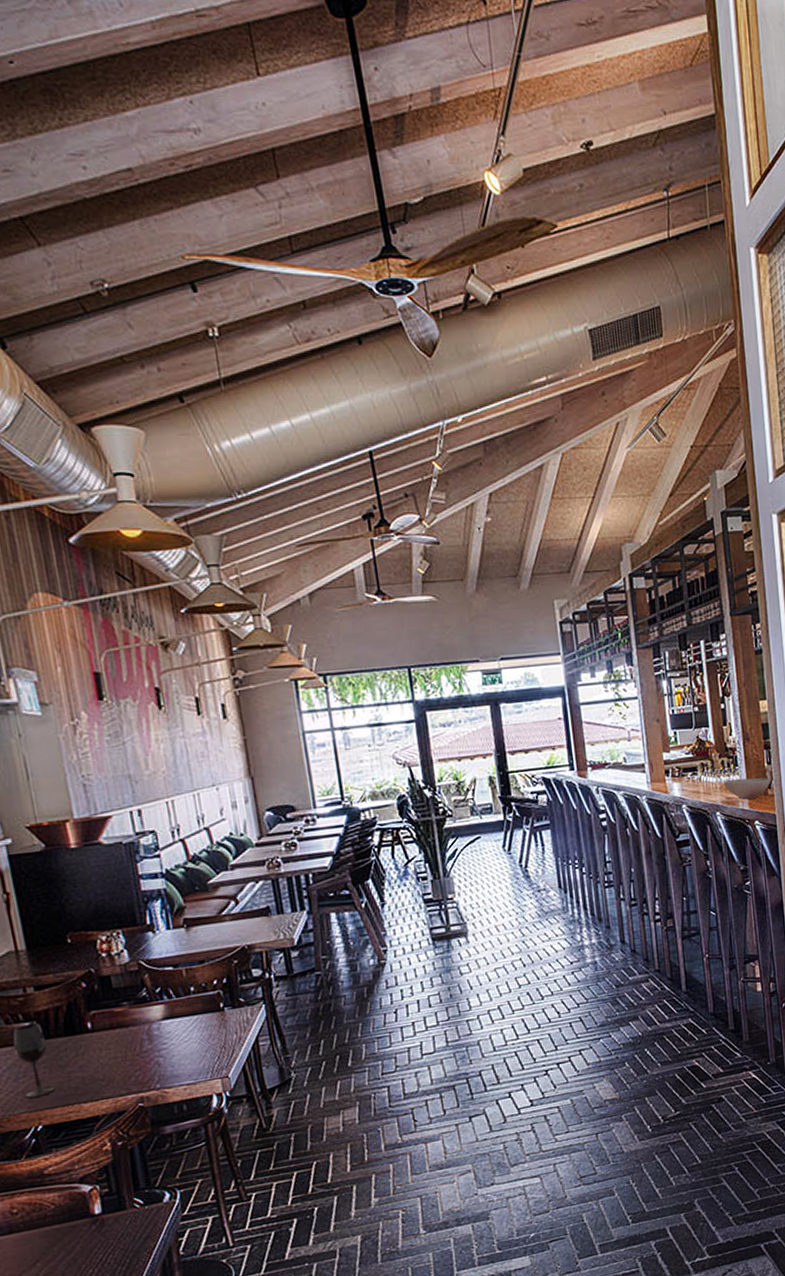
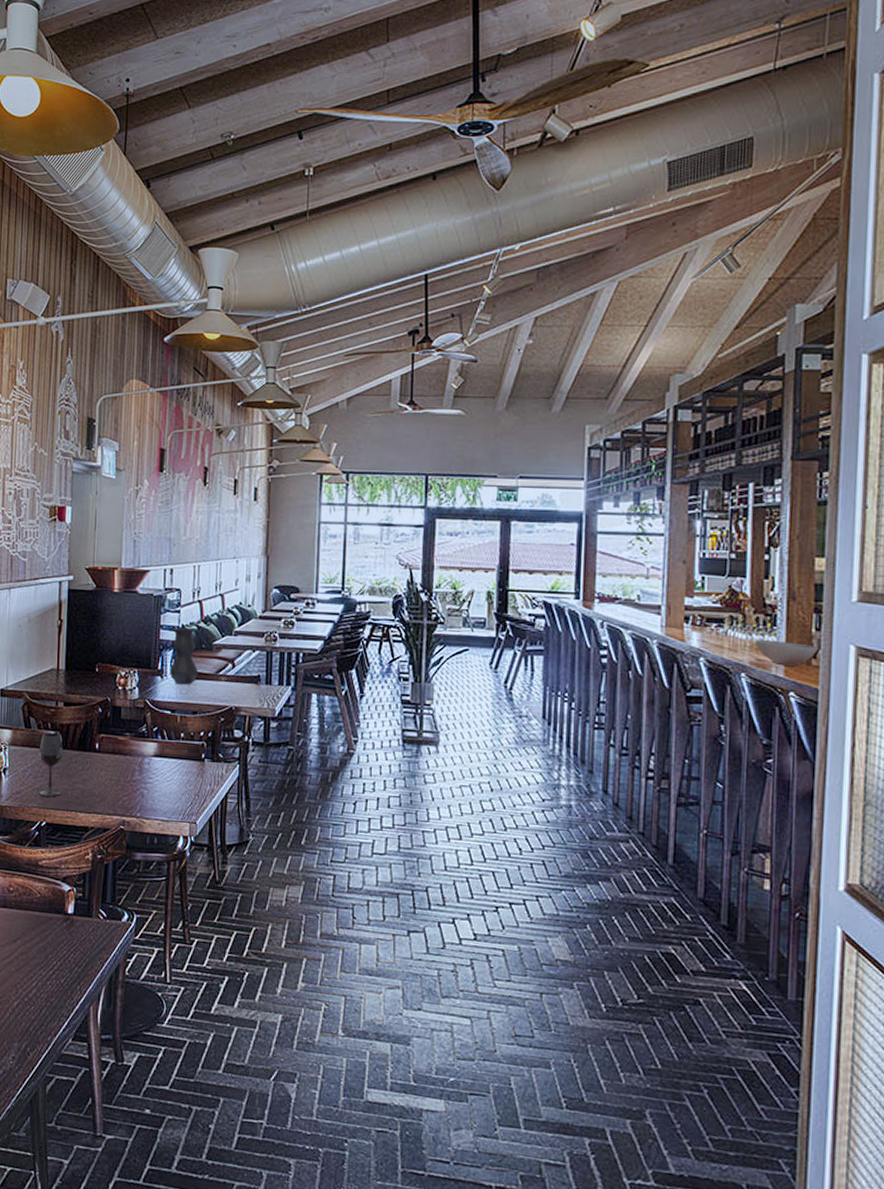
vase: none [154,870,198,937] -> present [170,627,199,686]

